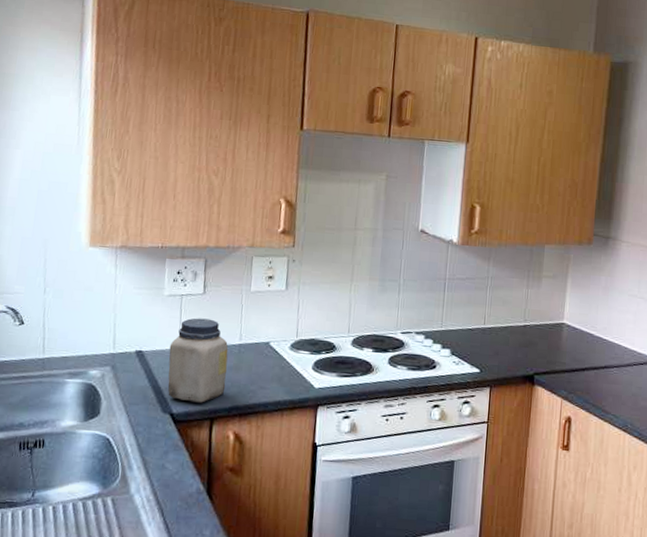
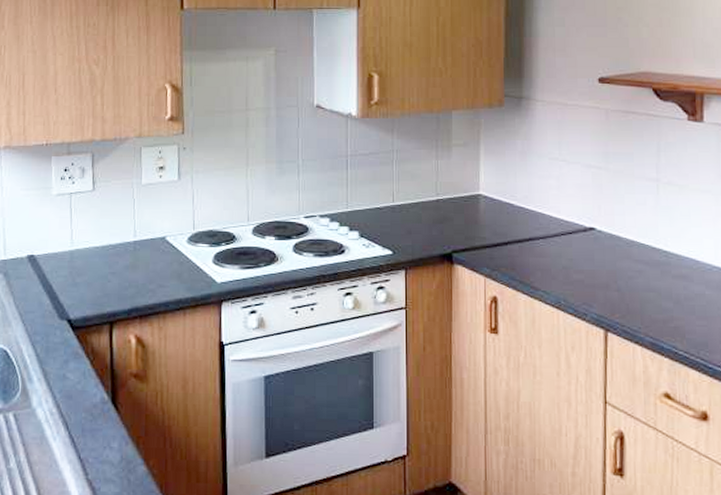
jar: present [168,318,229,403] -> none [61,216,123,306]

